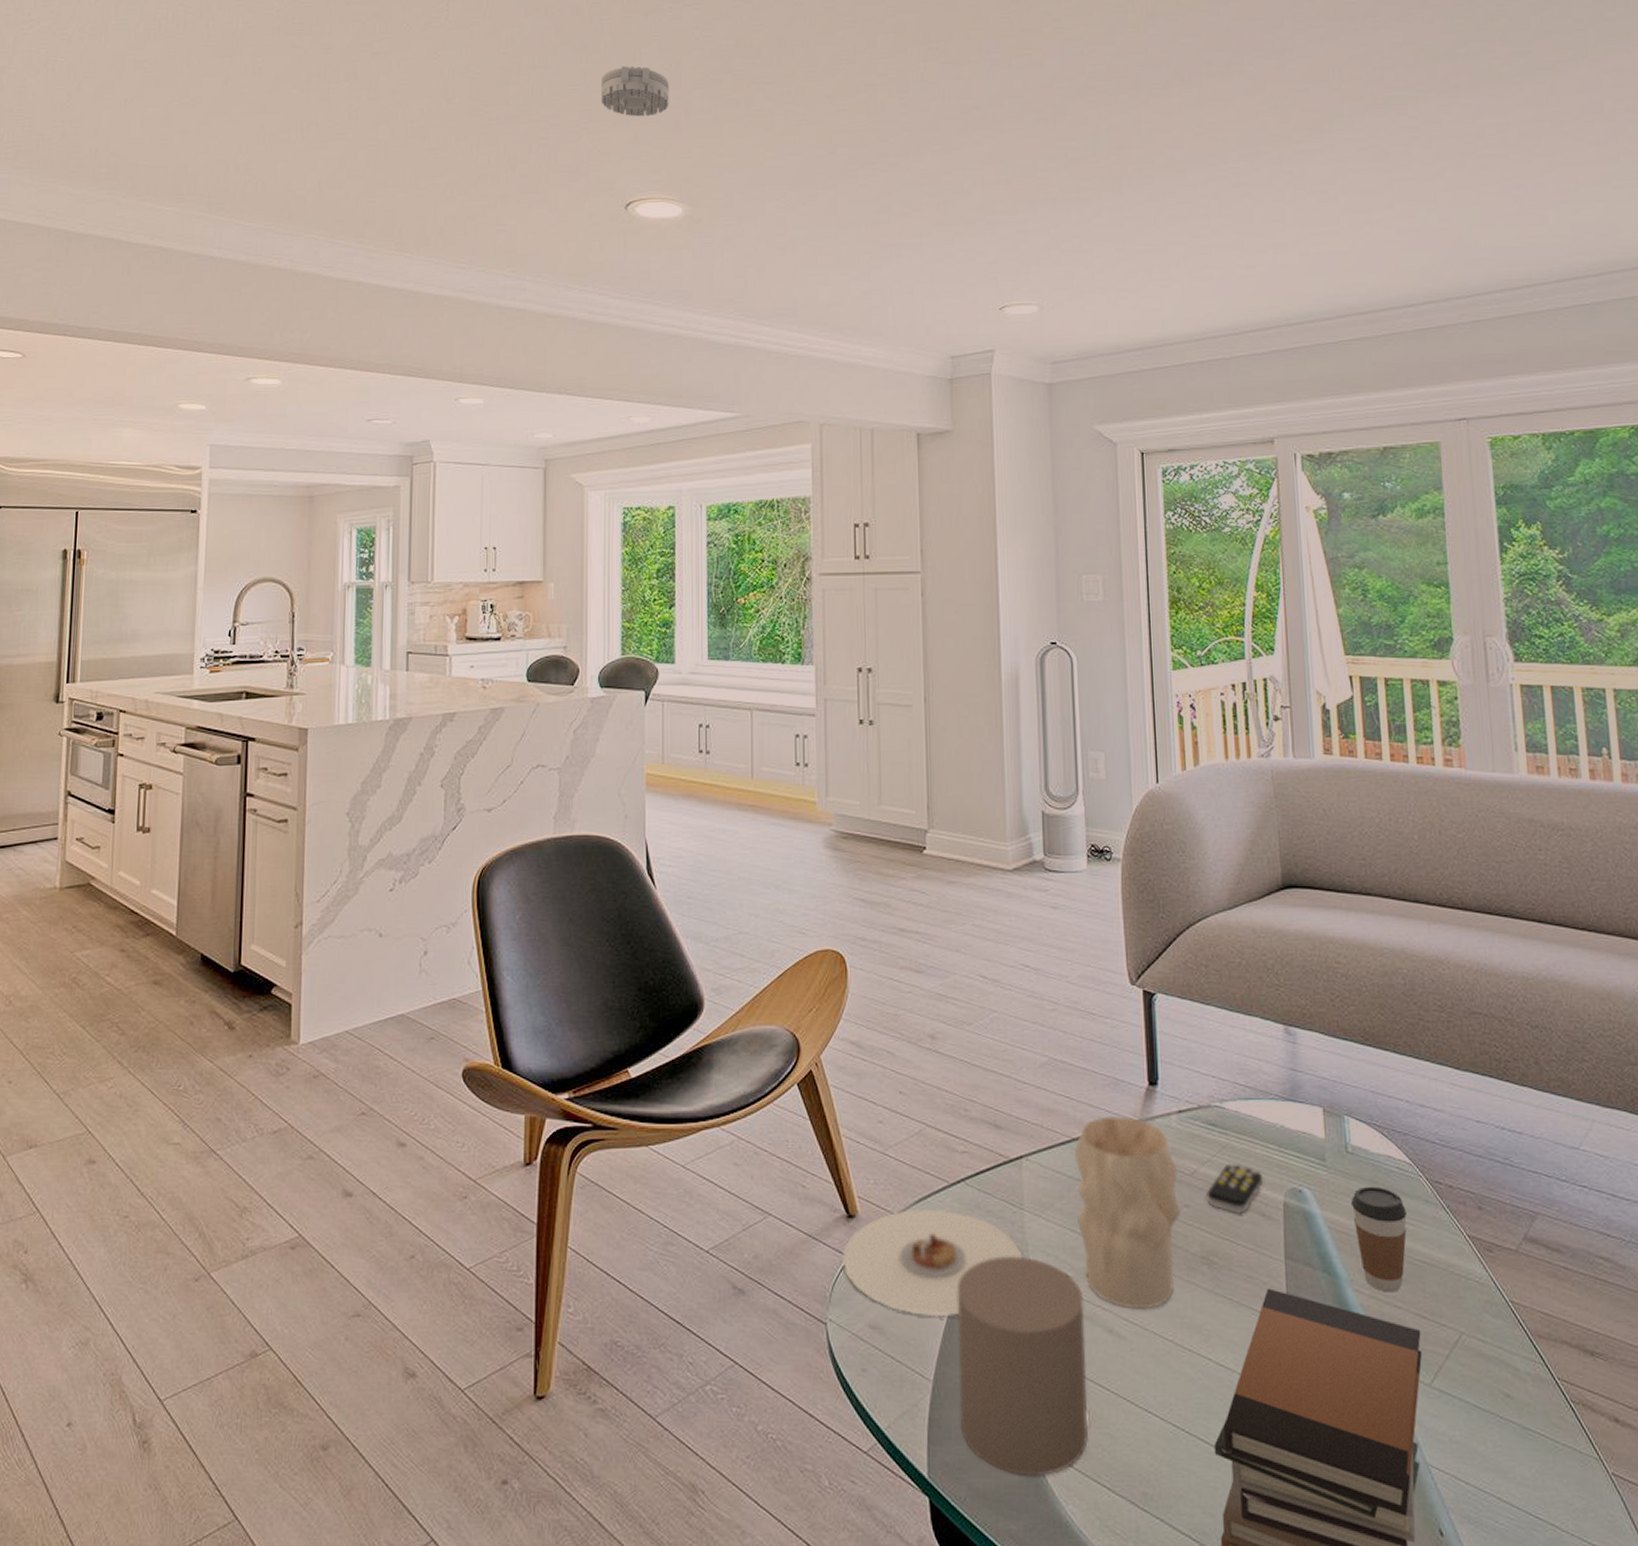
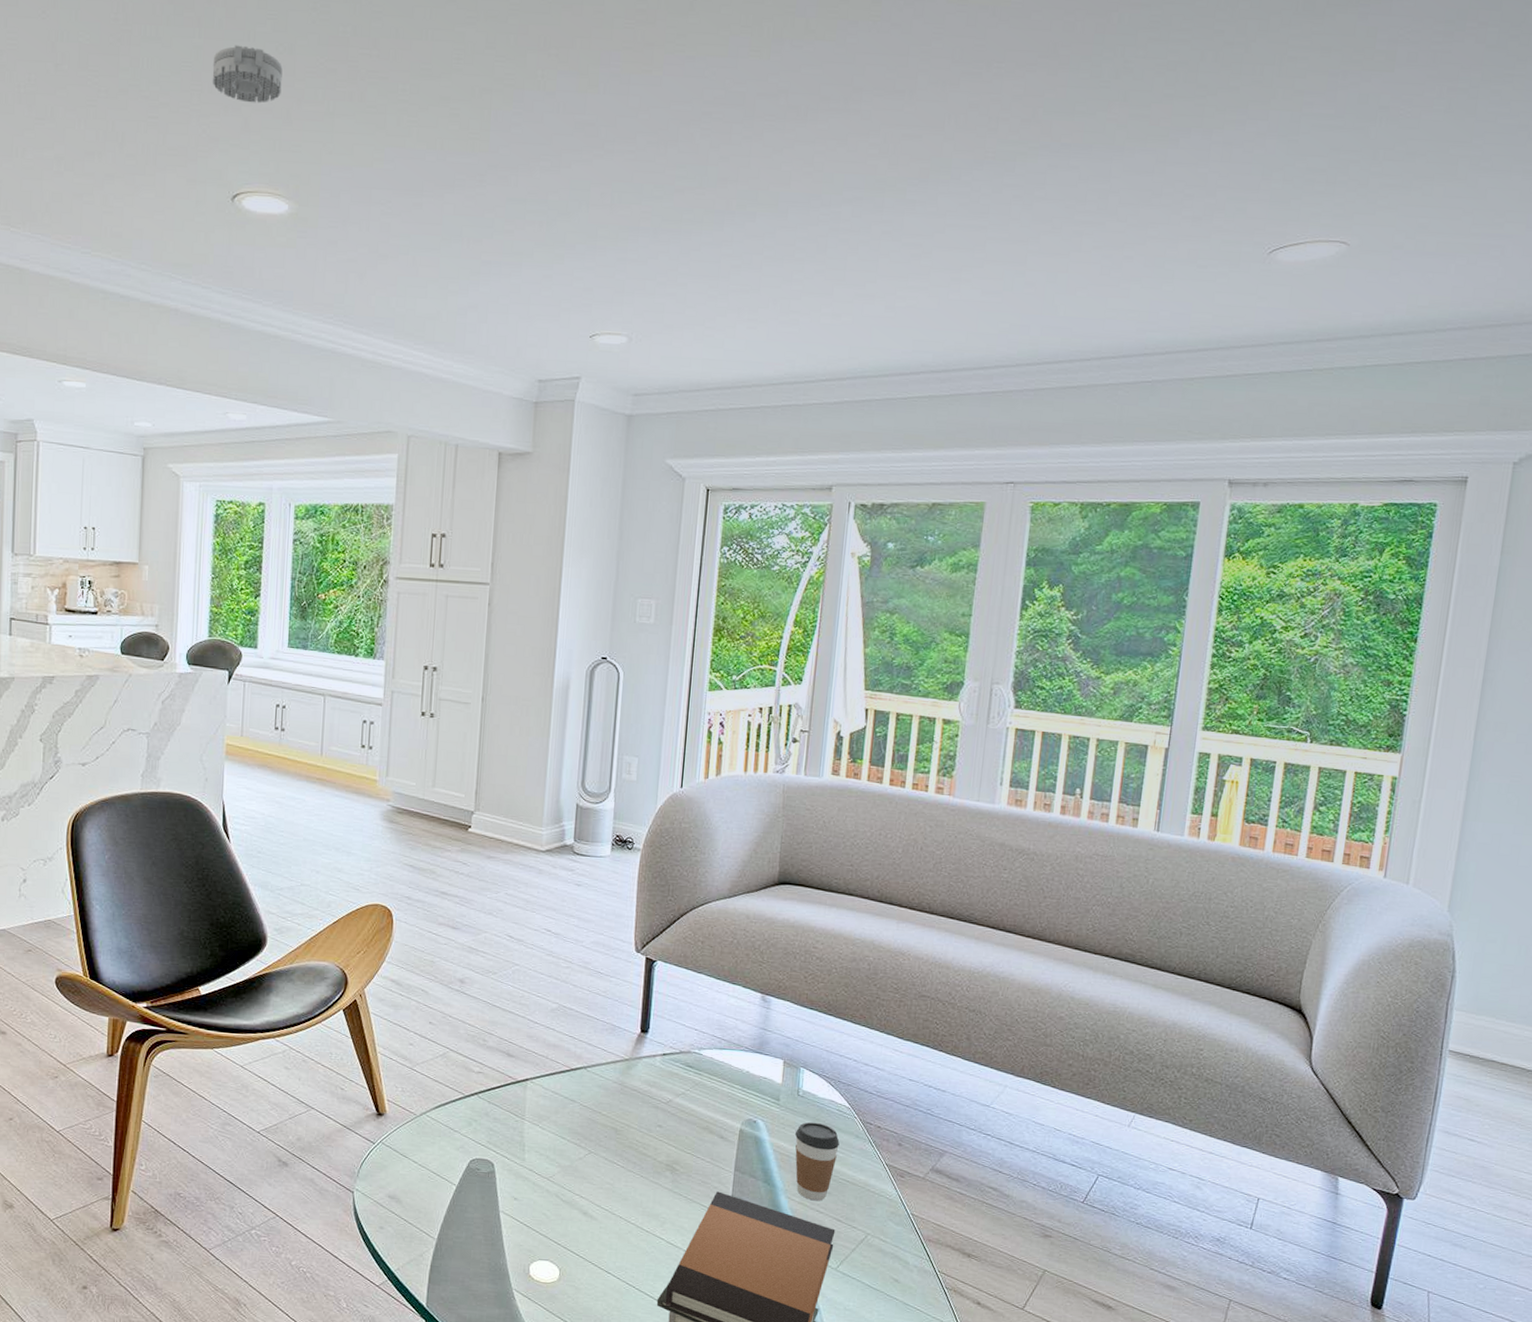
plate: present [842,1208,1024,1317] -> none [370,1113,521,1194]
candle: present [958,1256,1088,1475] -> none [455,1153,566,1312]
vase: present [1074,1116,1181,1310] -> none [568,1053,656,1200]
remote control: present [1205,1163,1264,1215] -> none [676,1097,726,1136]

